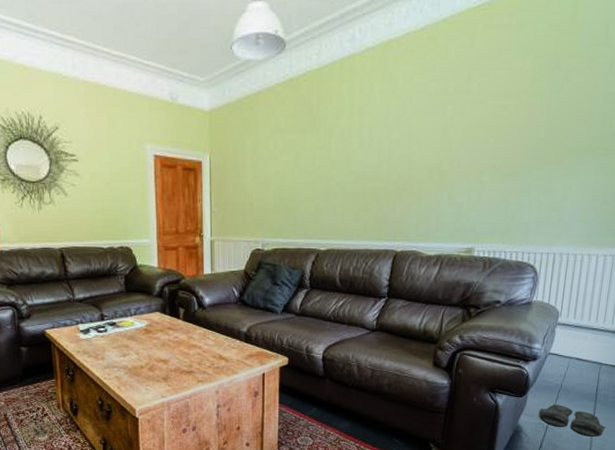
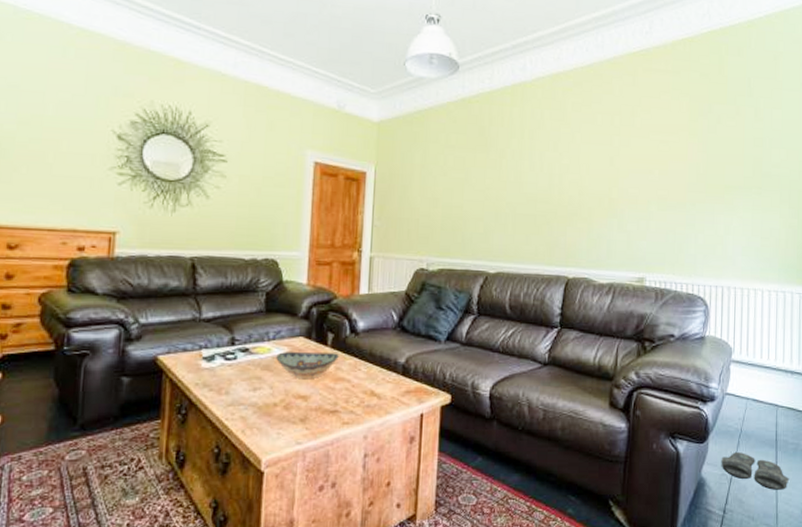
decorative bowl: none [138,325,190,346] -> present [276,352,339,378]

